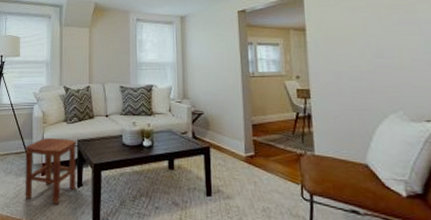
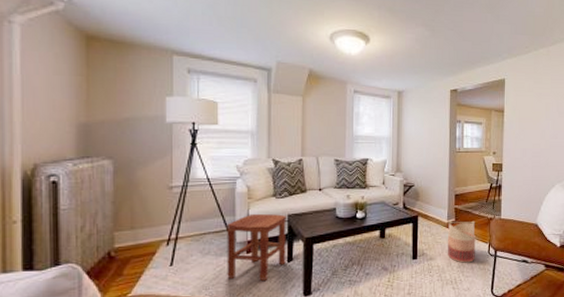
basket: none [246,155,284,207] -> present [448,221,476,263]

